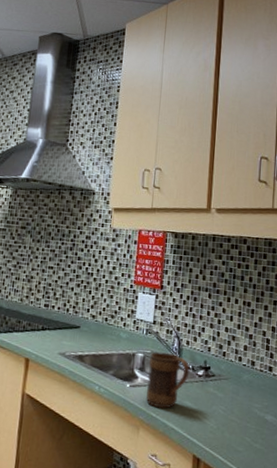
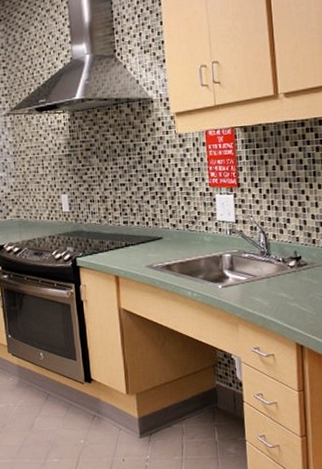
mug: present [145,352,190,409] -> none [238,249,281,304]

